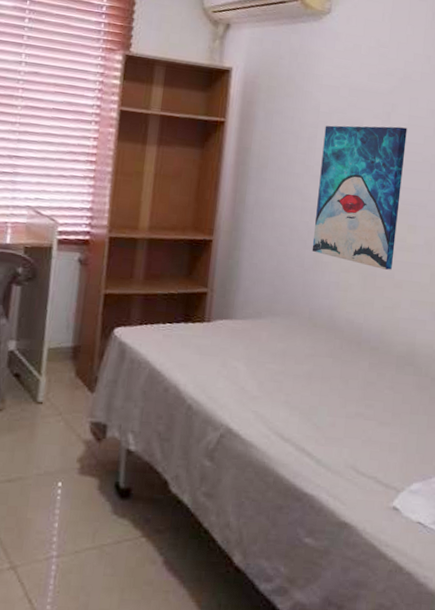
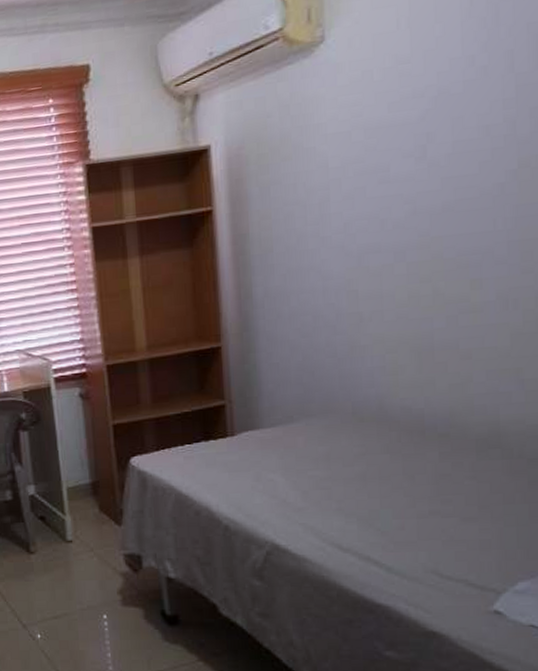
wall art: present [311,125,407,270] -> none [339,158,455,341]

